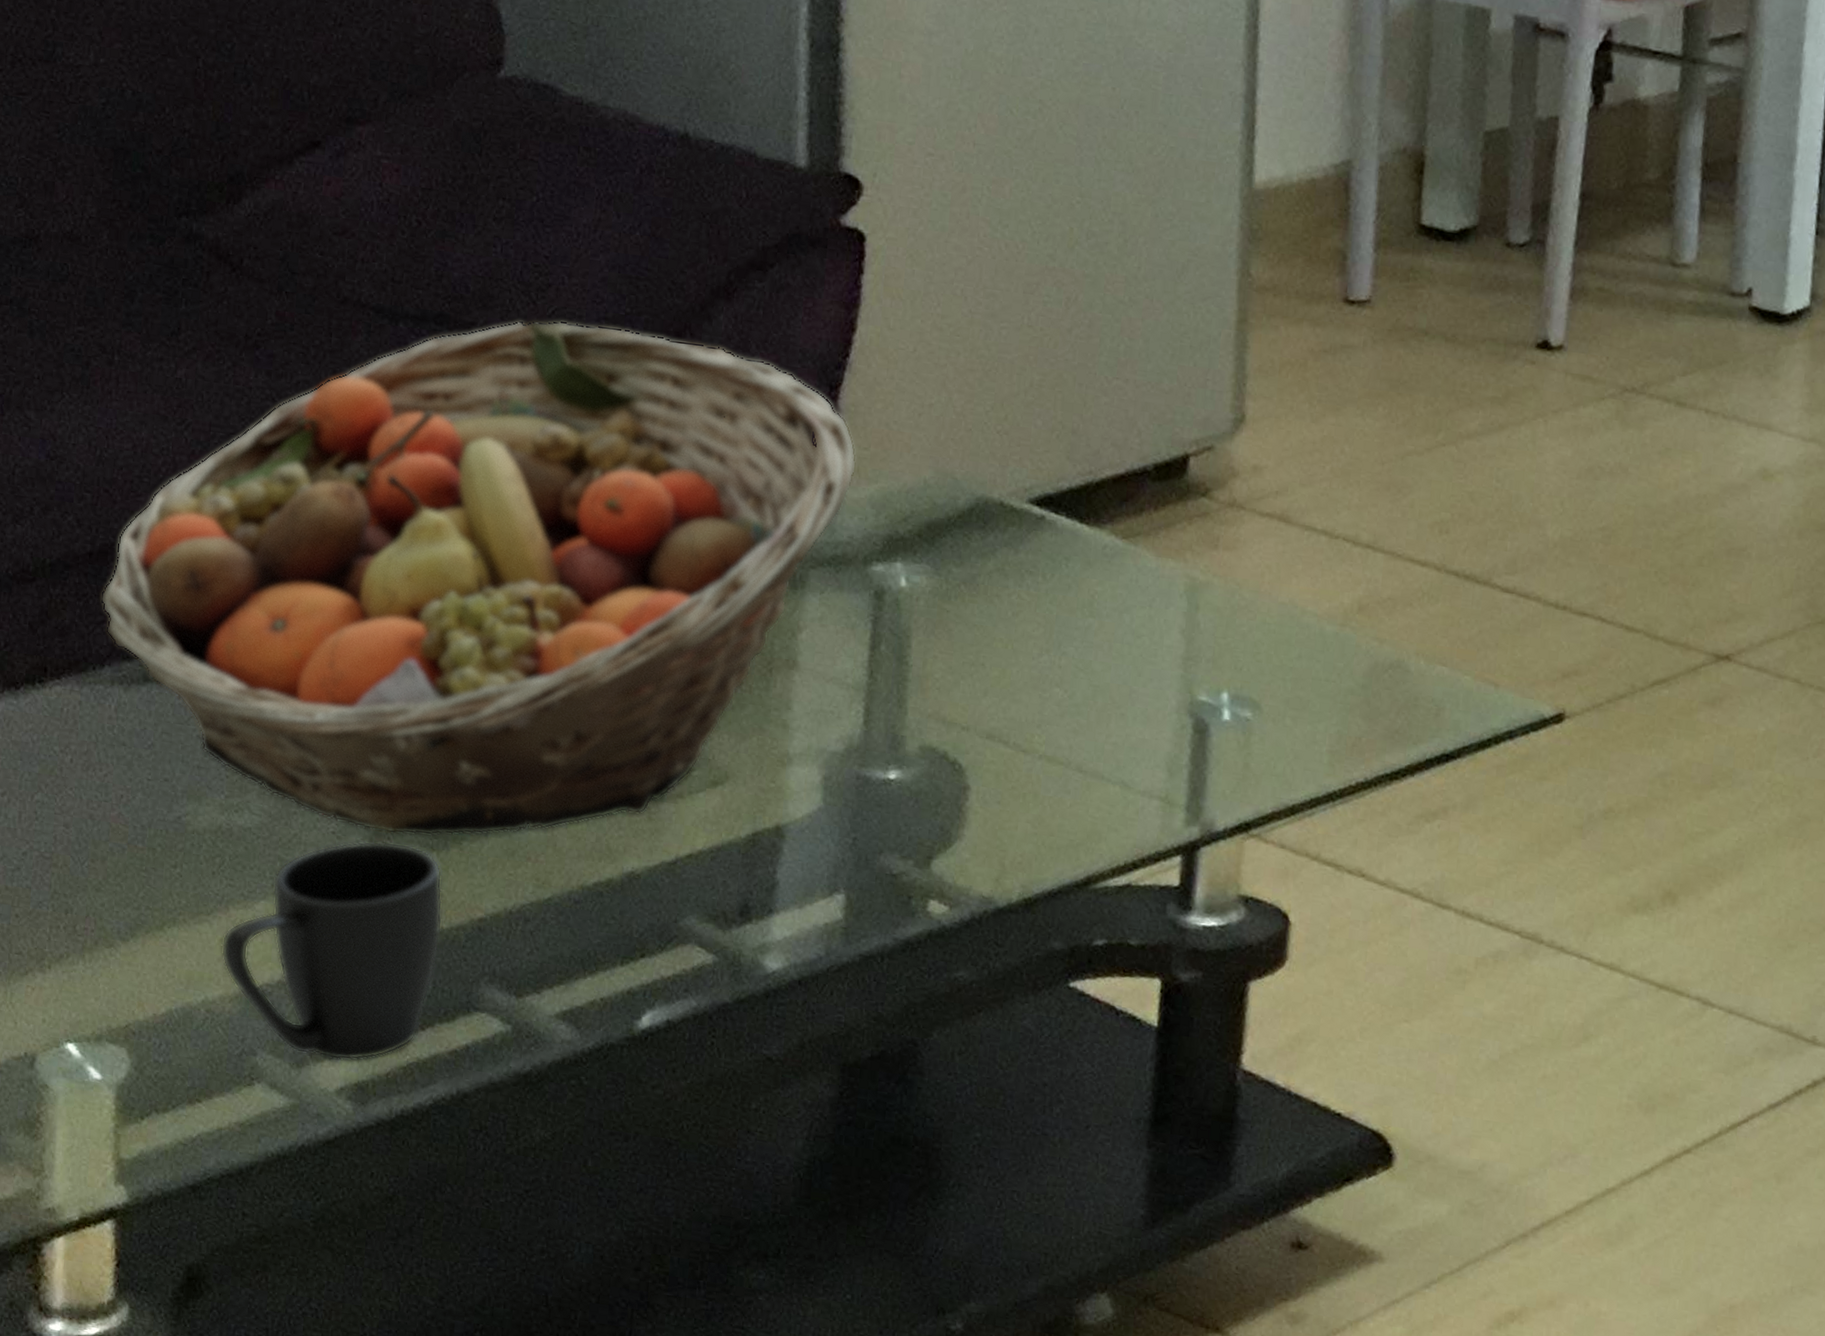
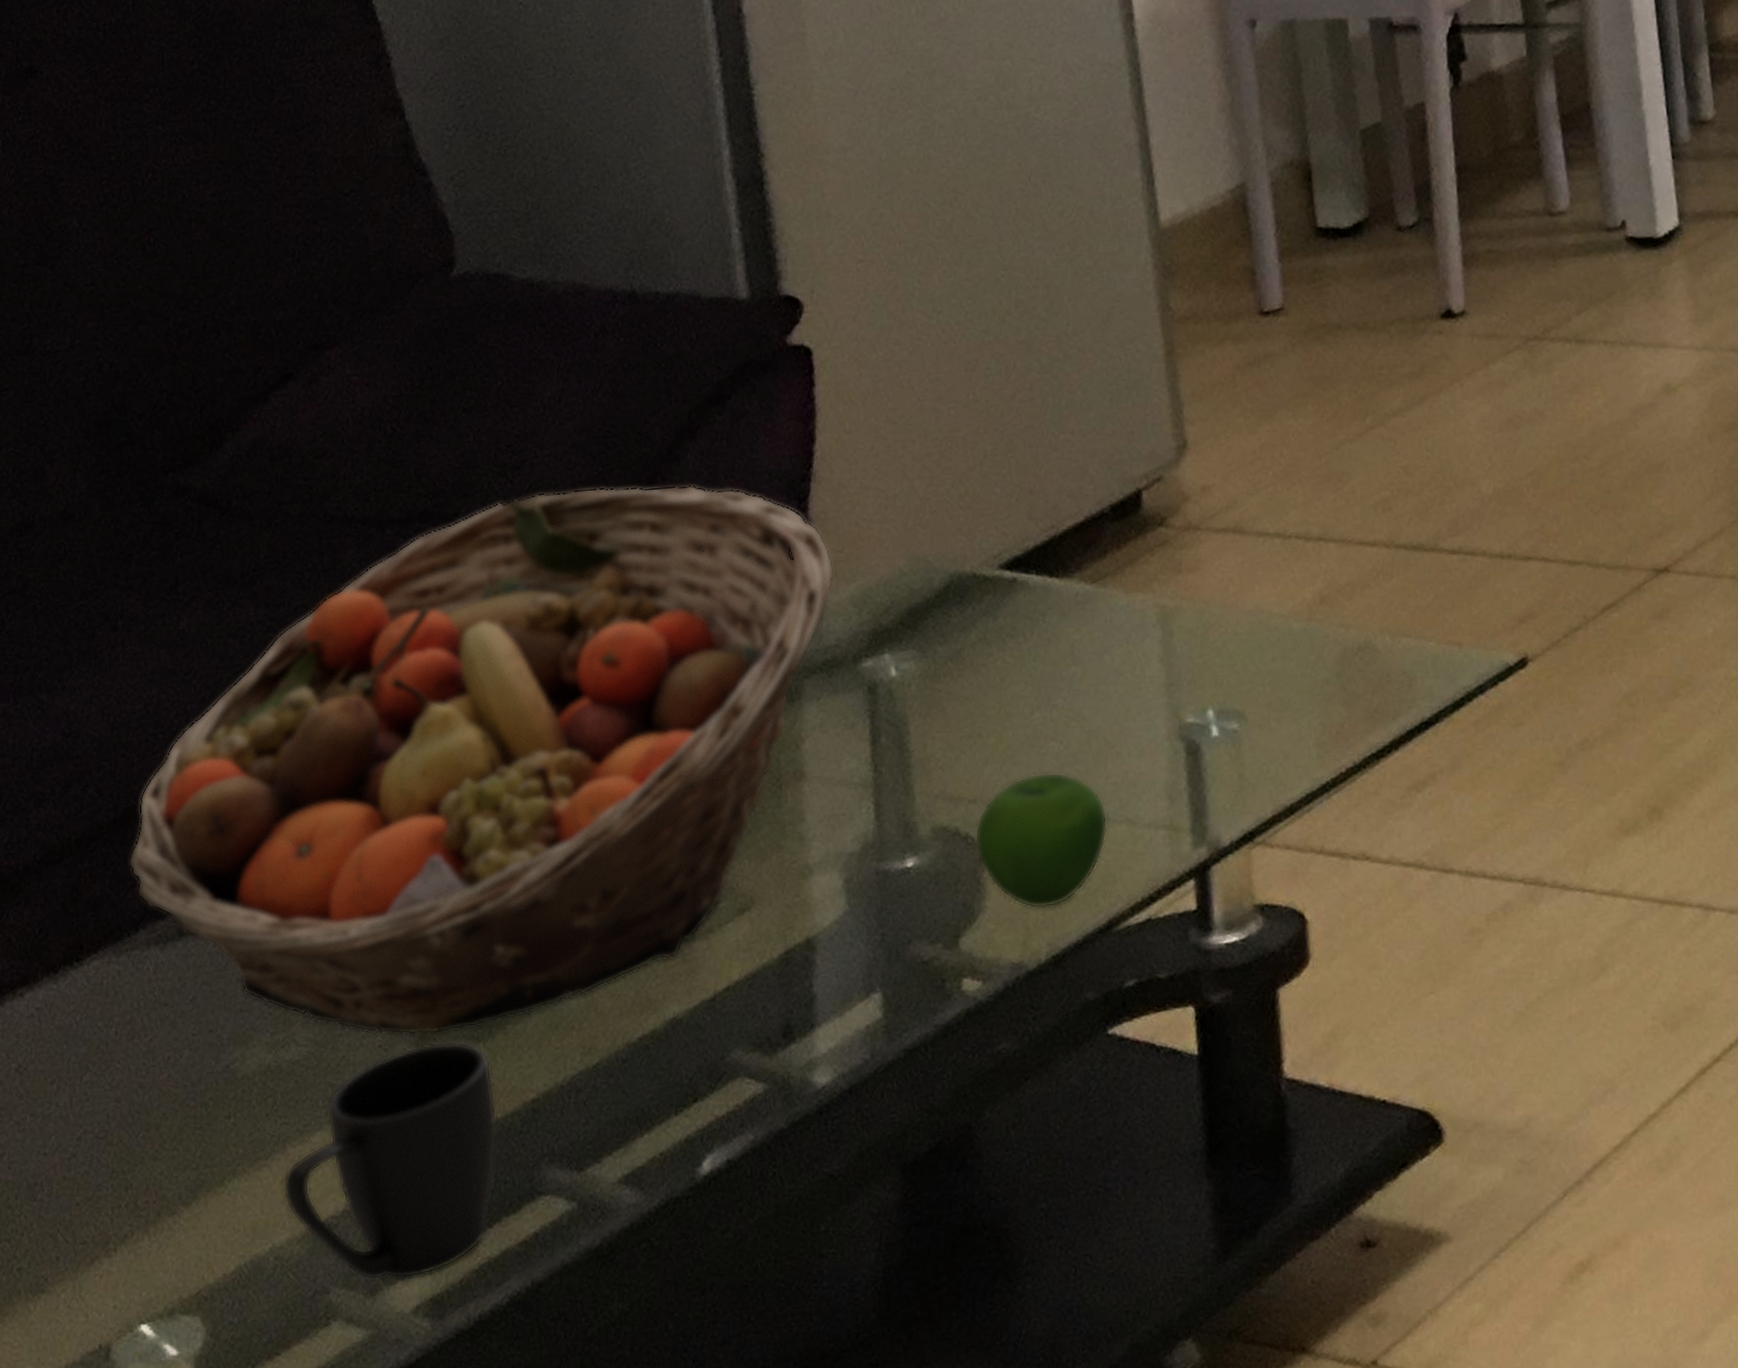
apple: none [961,715,1103,852] -> present [974,772,1108,909]

